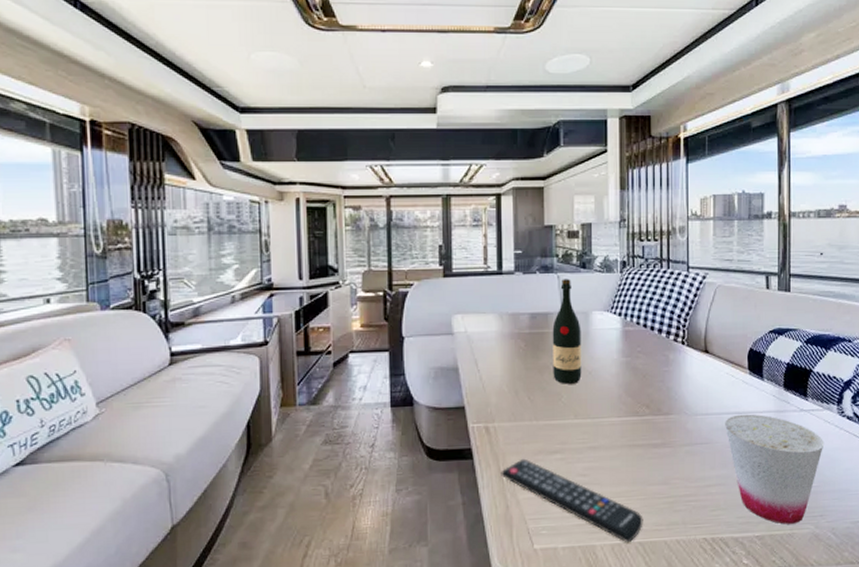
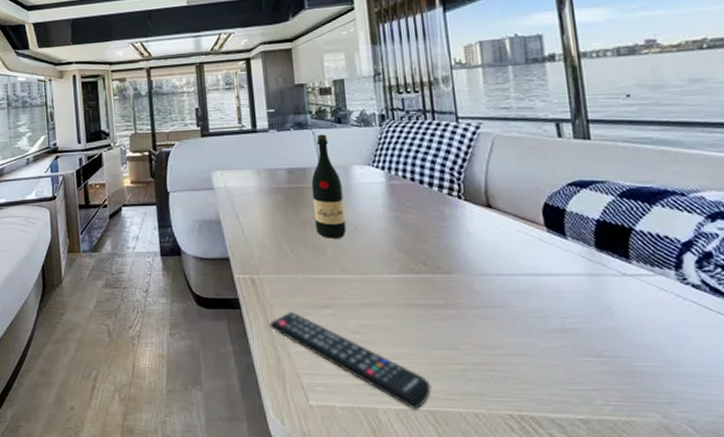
cup: present [725,414,825,524] -> none [521,276,663,410]

